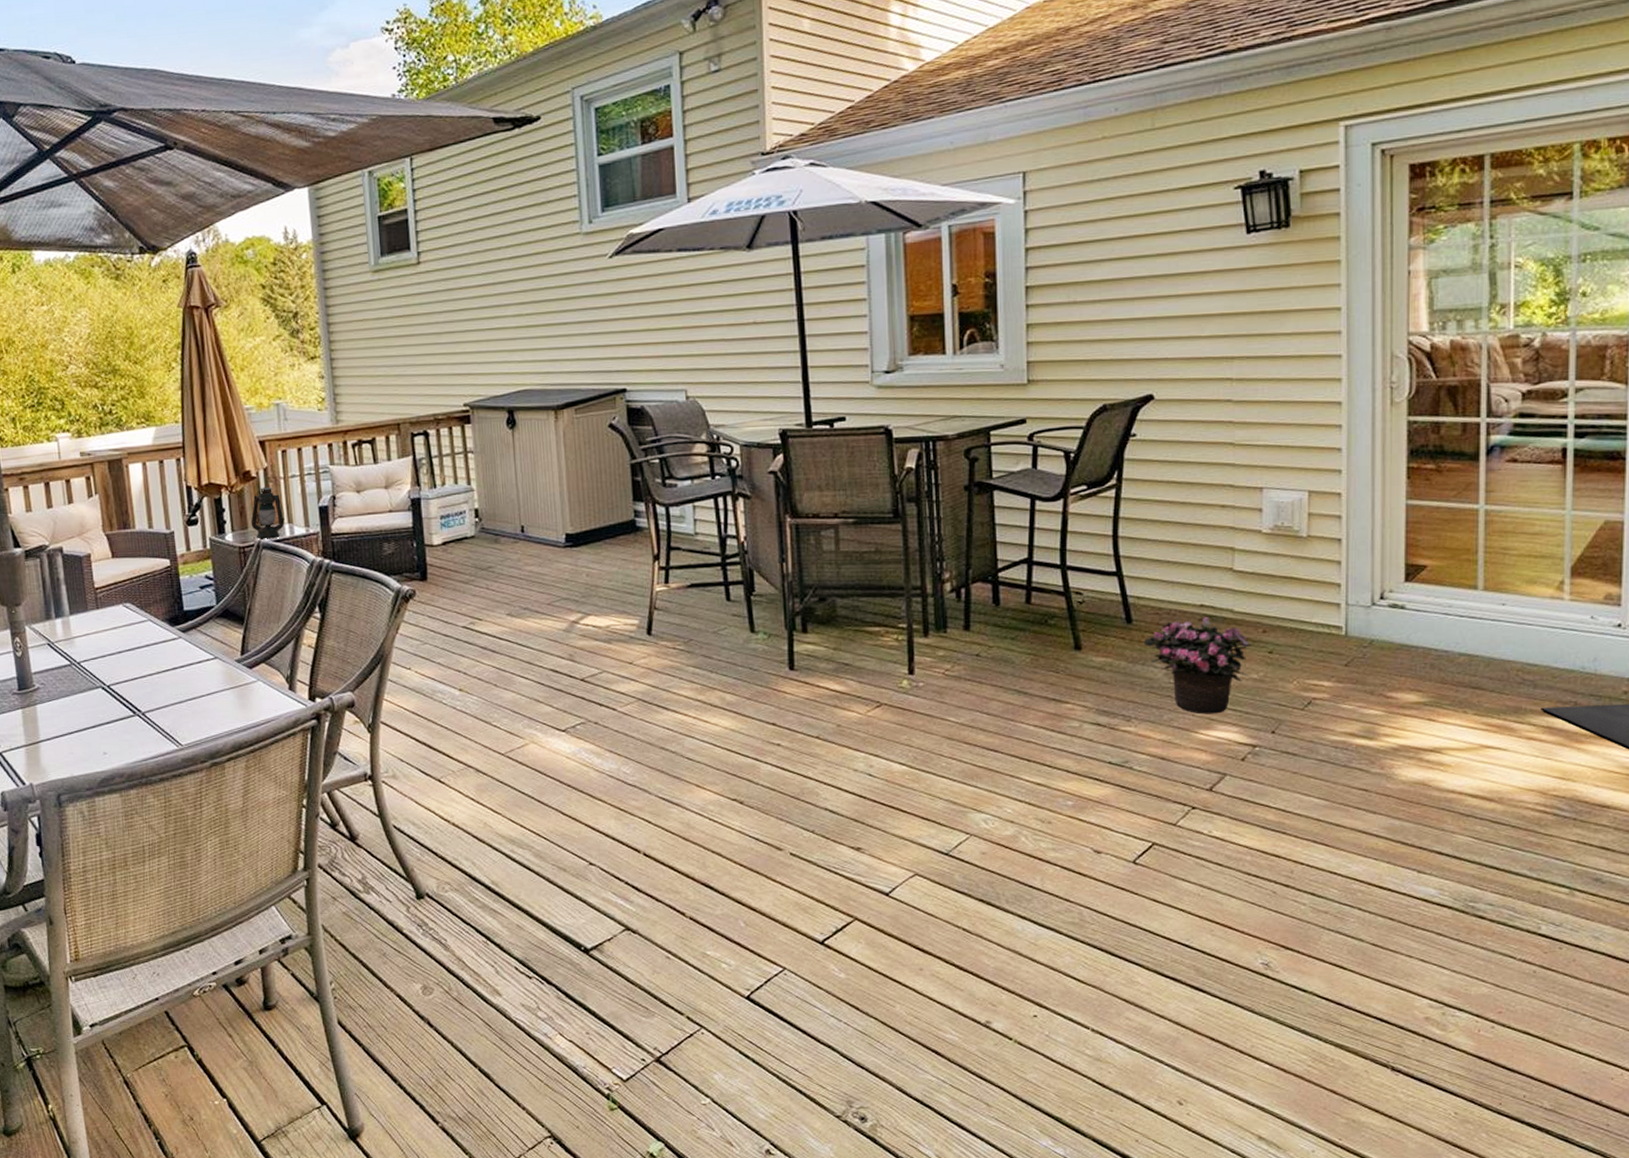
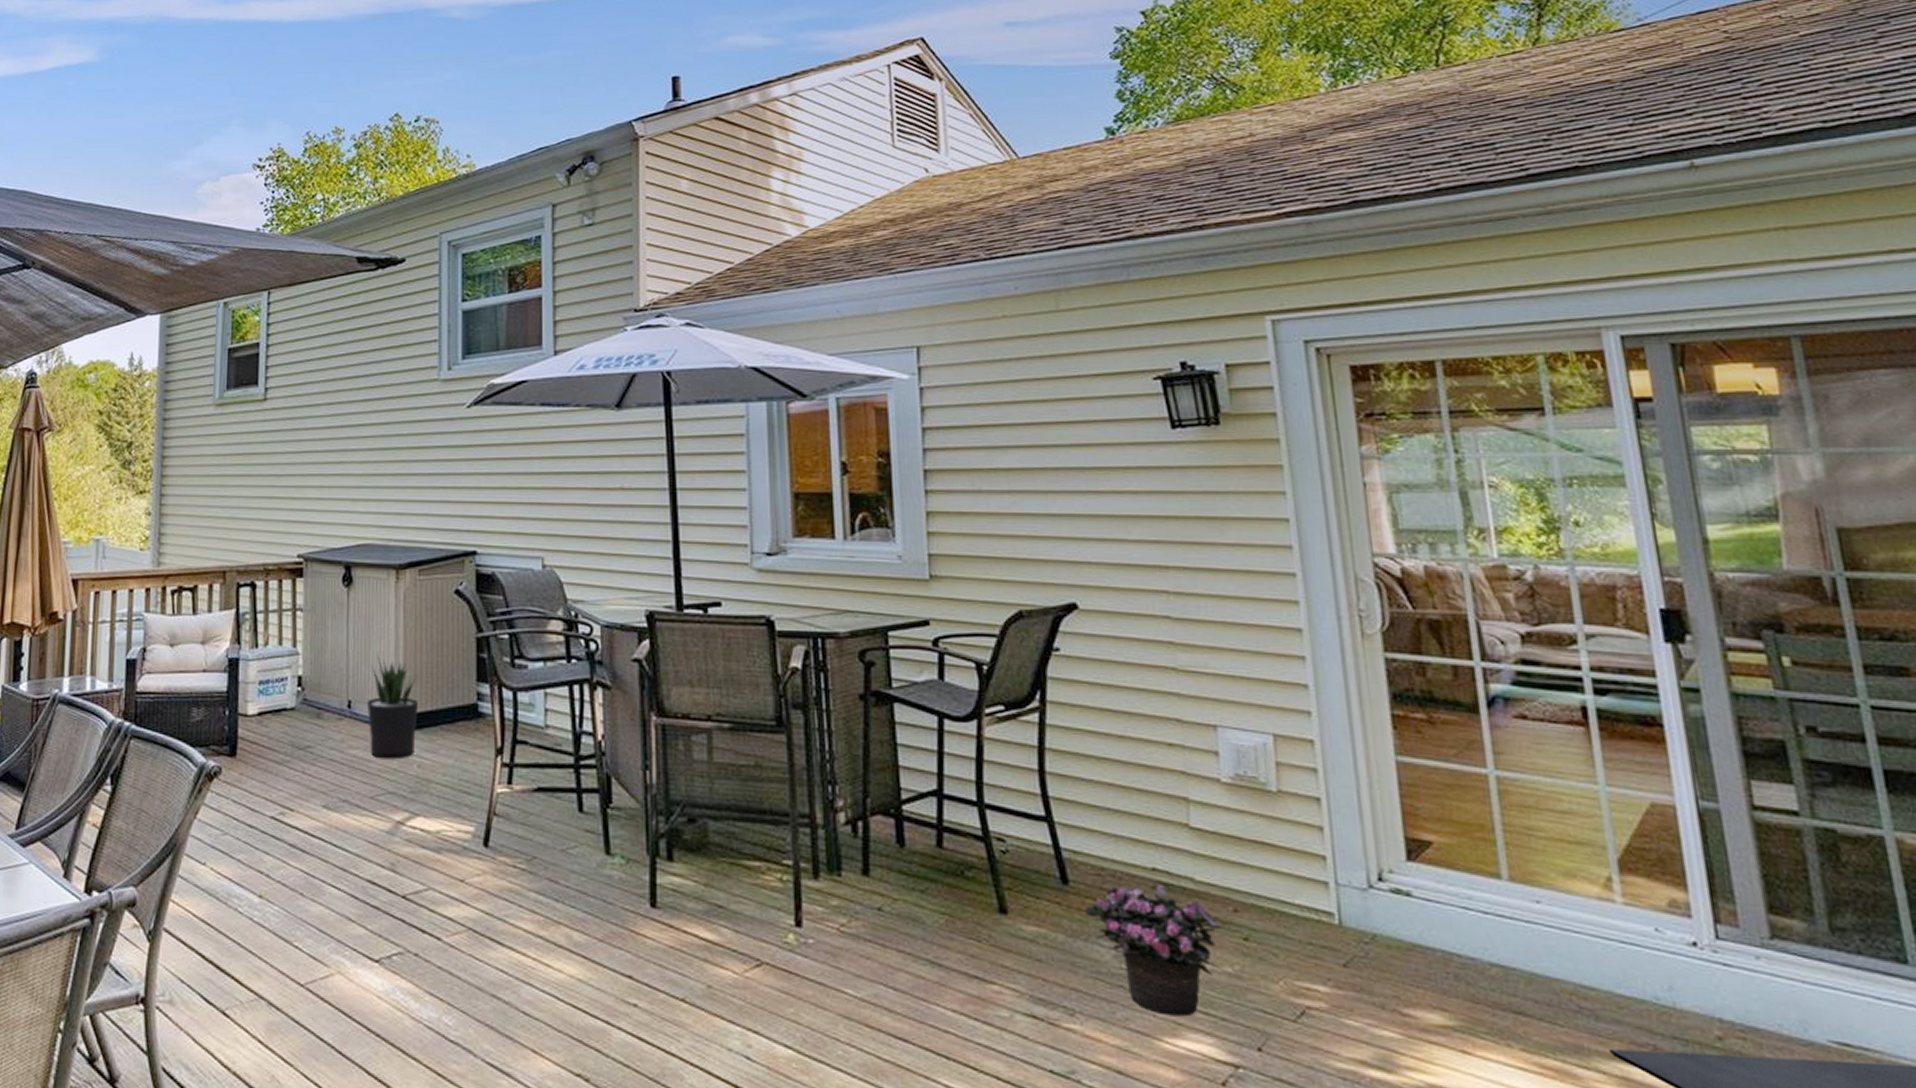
lantern: present [251,486,286,539] -> none [49,631,89,692]
planter: none [537,487,584,572] -> present [366,657,419,759]

